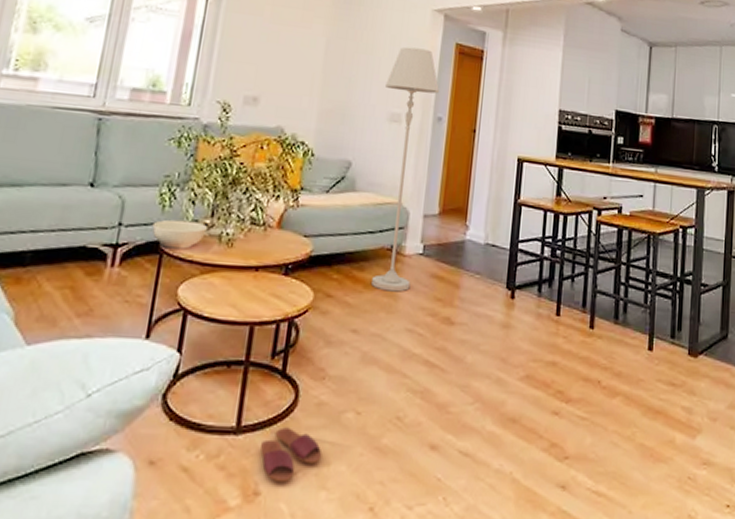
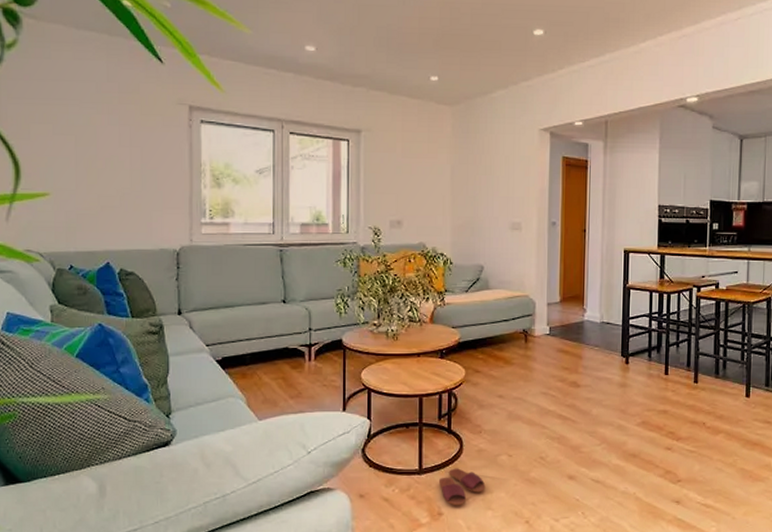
bowl: present [152,219,207,249] -> none [334,323,376,344]
floor lamp: present [372,47,439,292] -> none [504,165,551,365]

